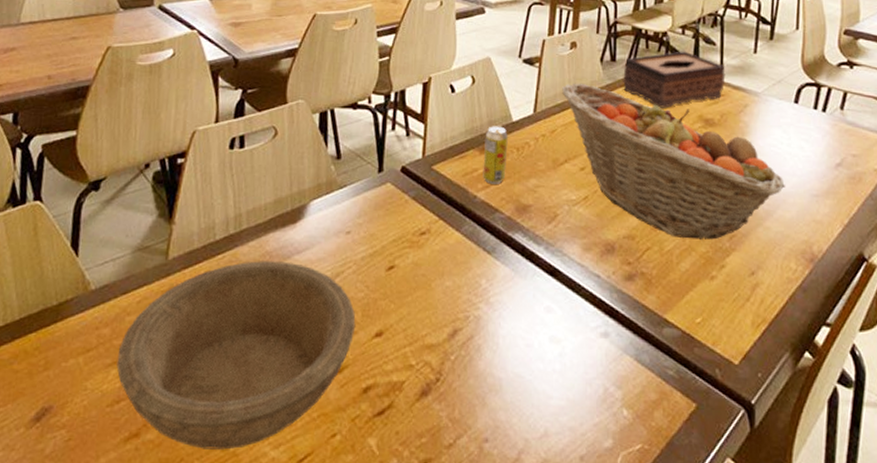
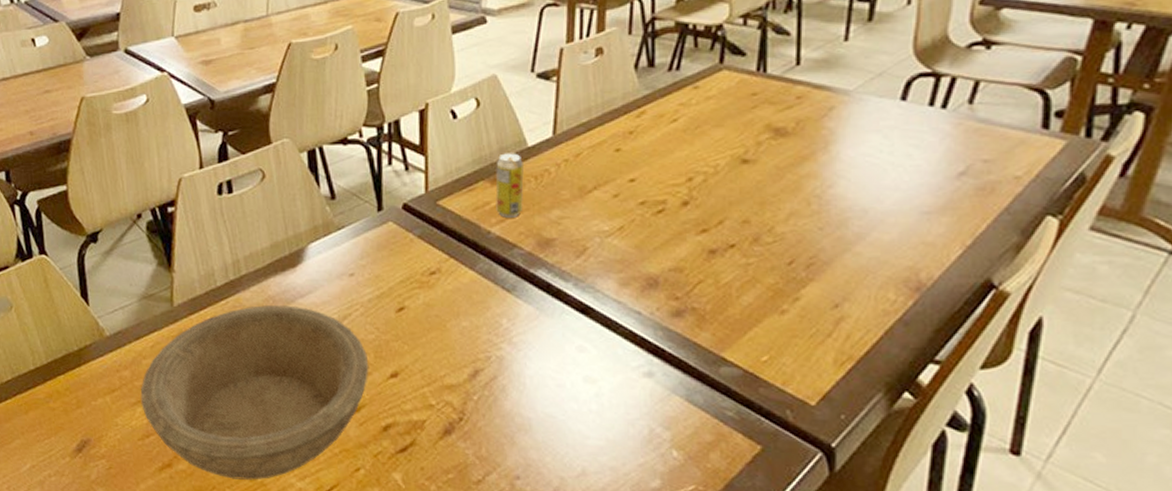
fruit basket: present [562,84,785,240] -> none [587,97,884,270]
tissue box: present [623,51,726,109] -> none [664,46,803,120]

